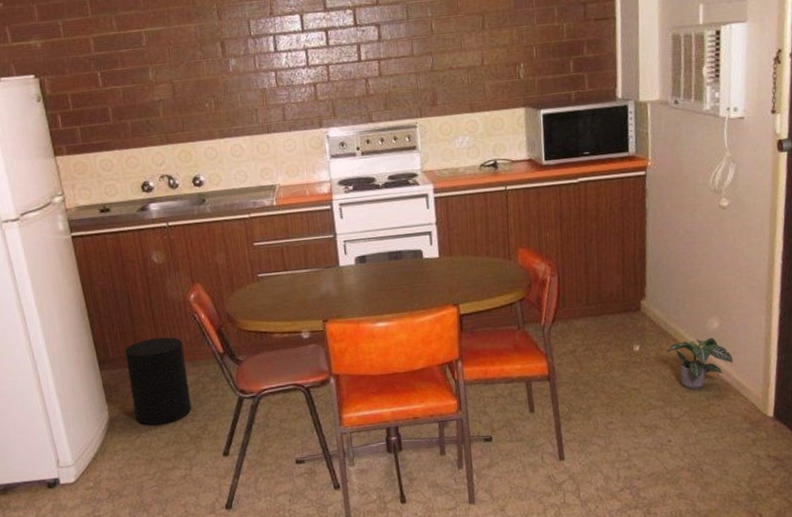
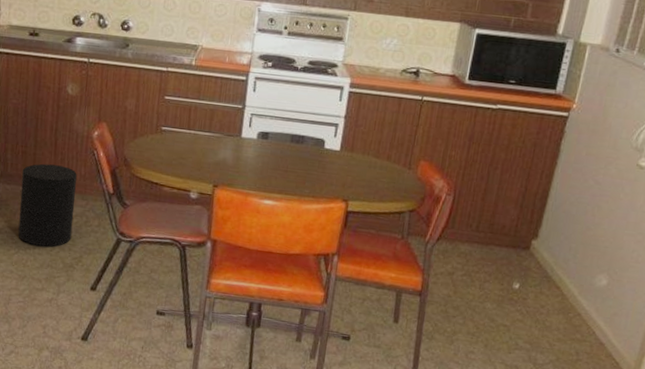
potted plant: present [667,337,733,390] -> none [547,290,614,342]

